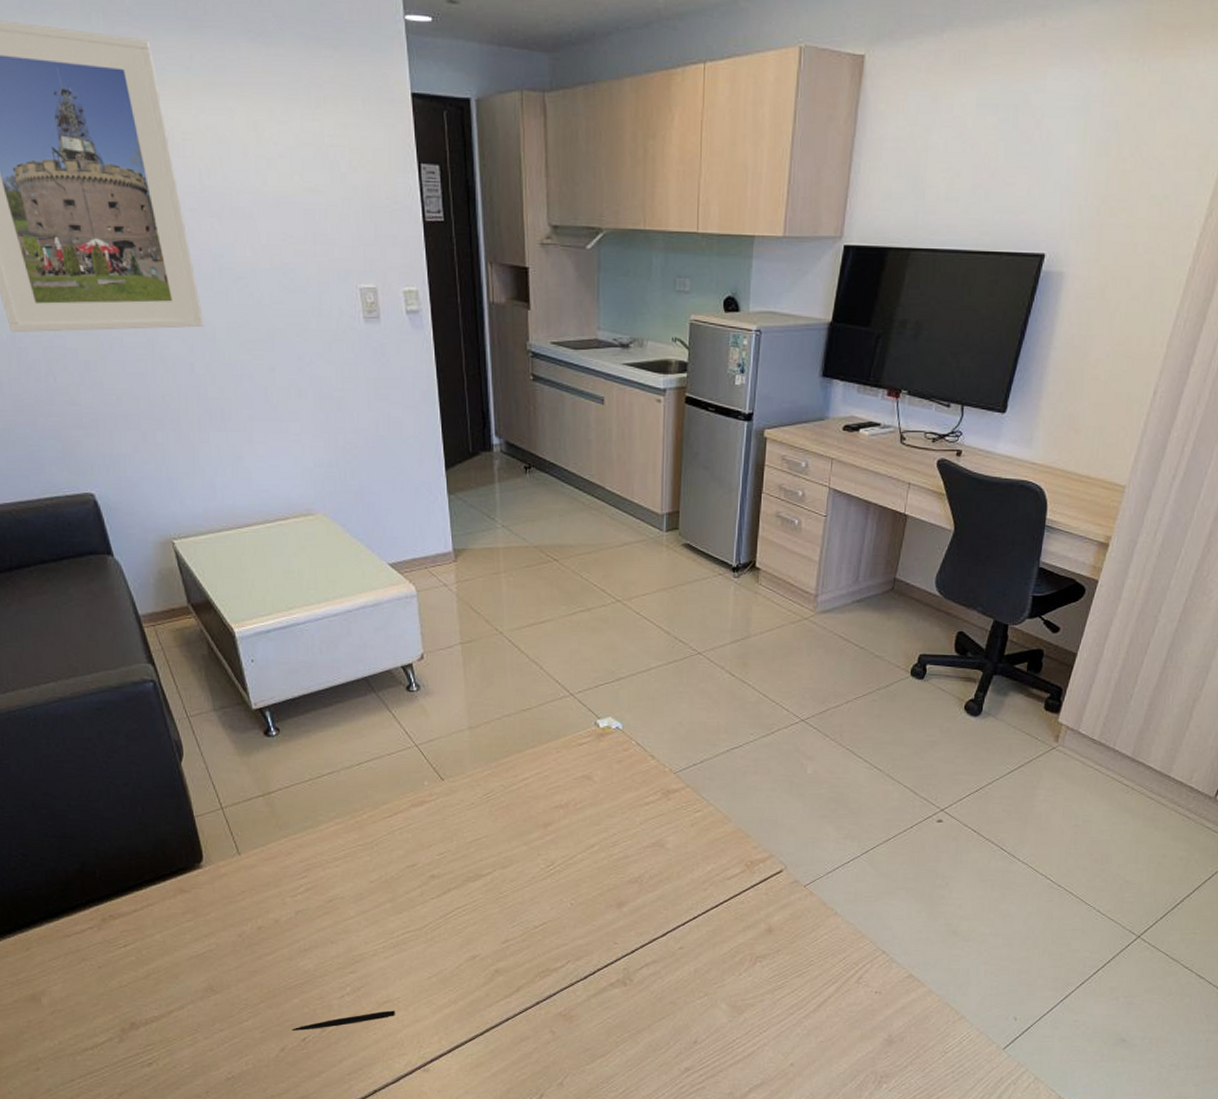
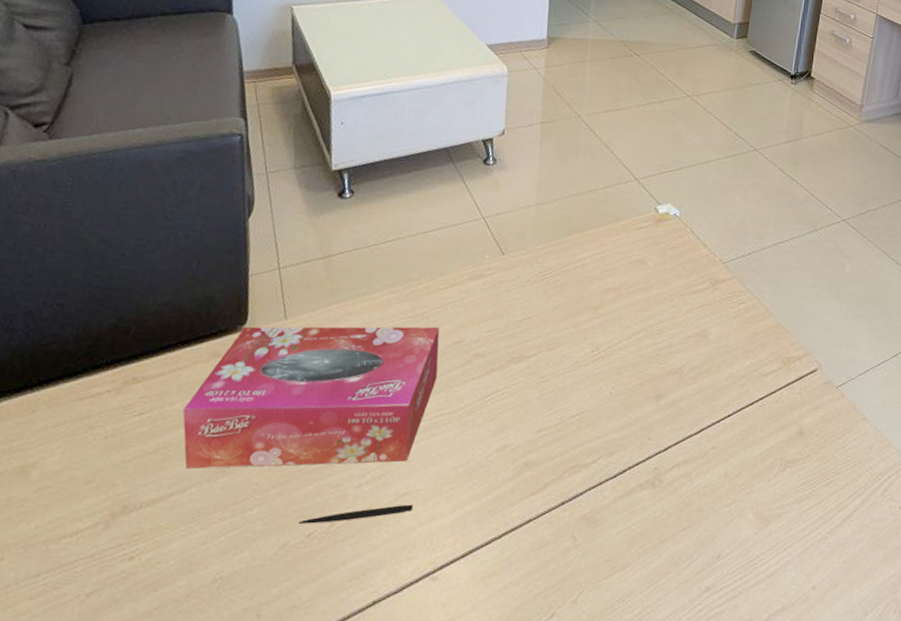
tissue box: none [163,854,397,990] -> present [182,326,440,469]

